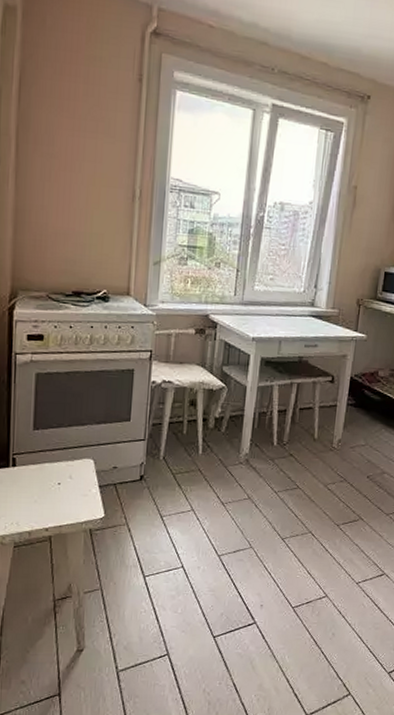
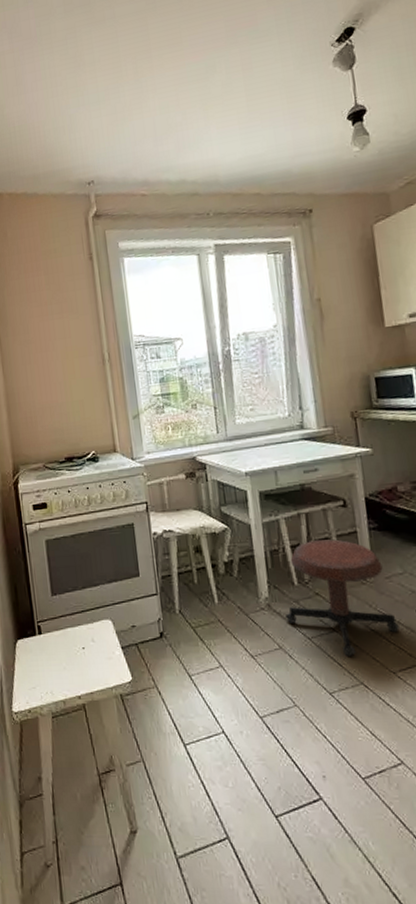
stool: none [260,408,351,509] -> present [286,539,399,656]

